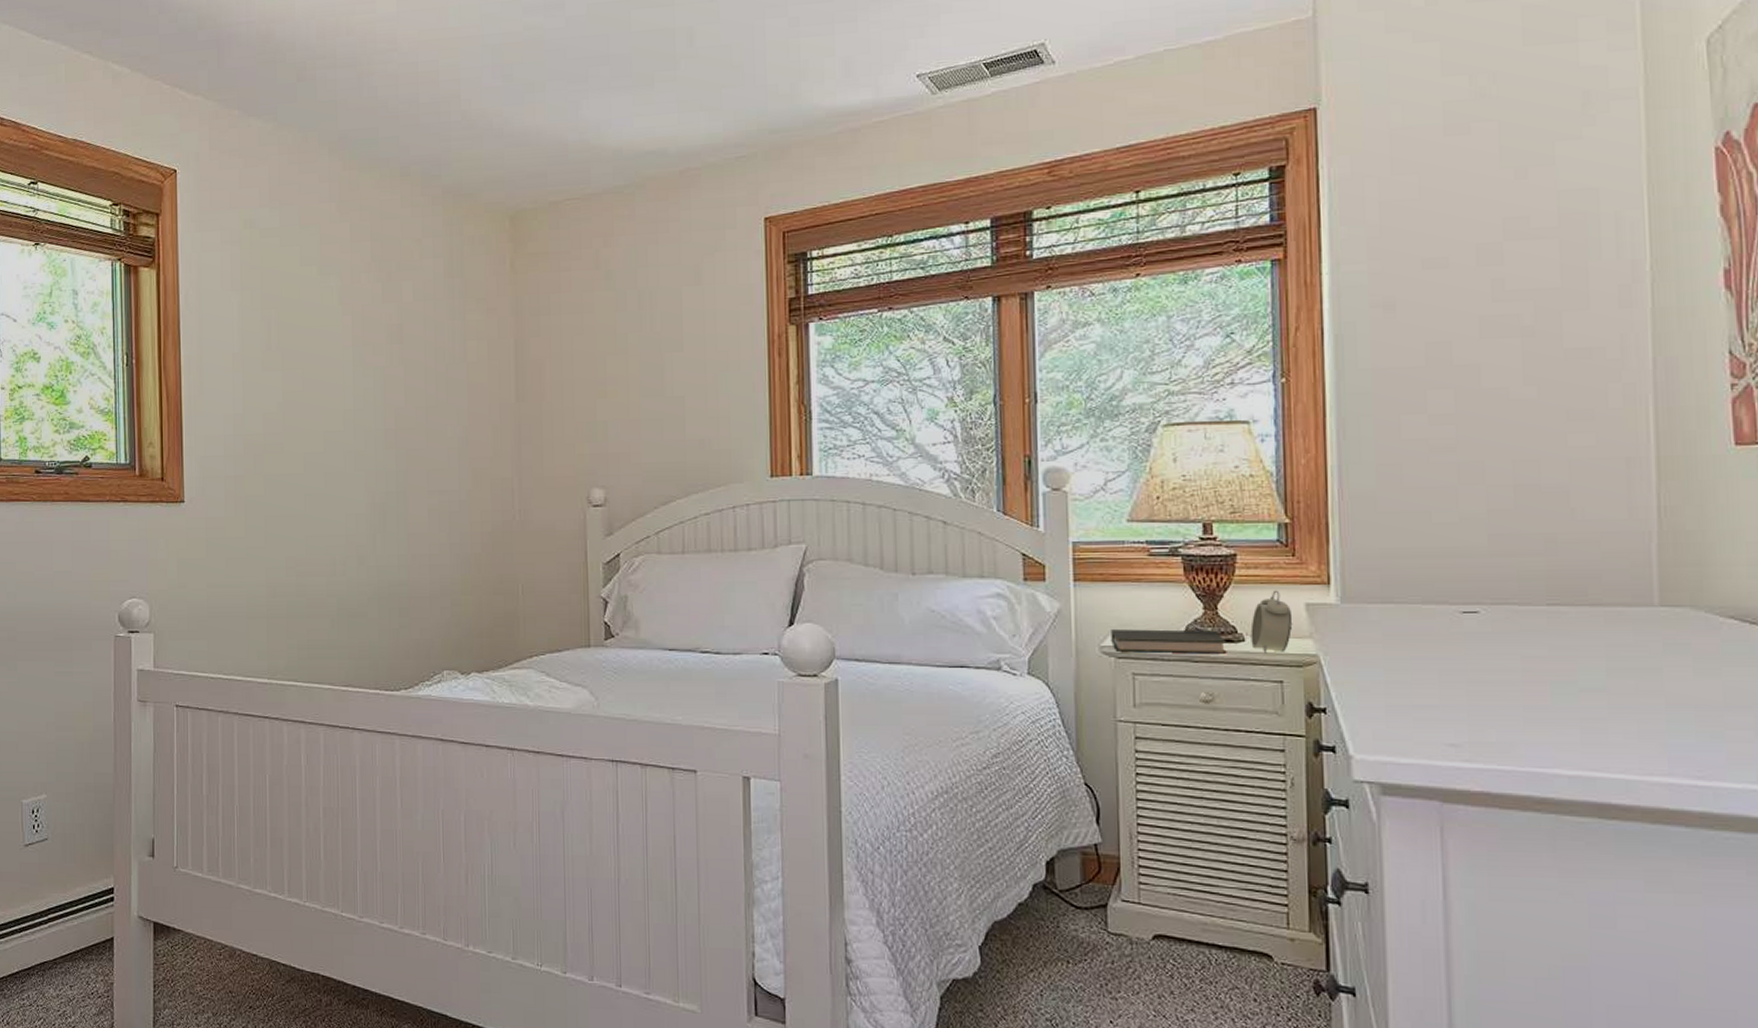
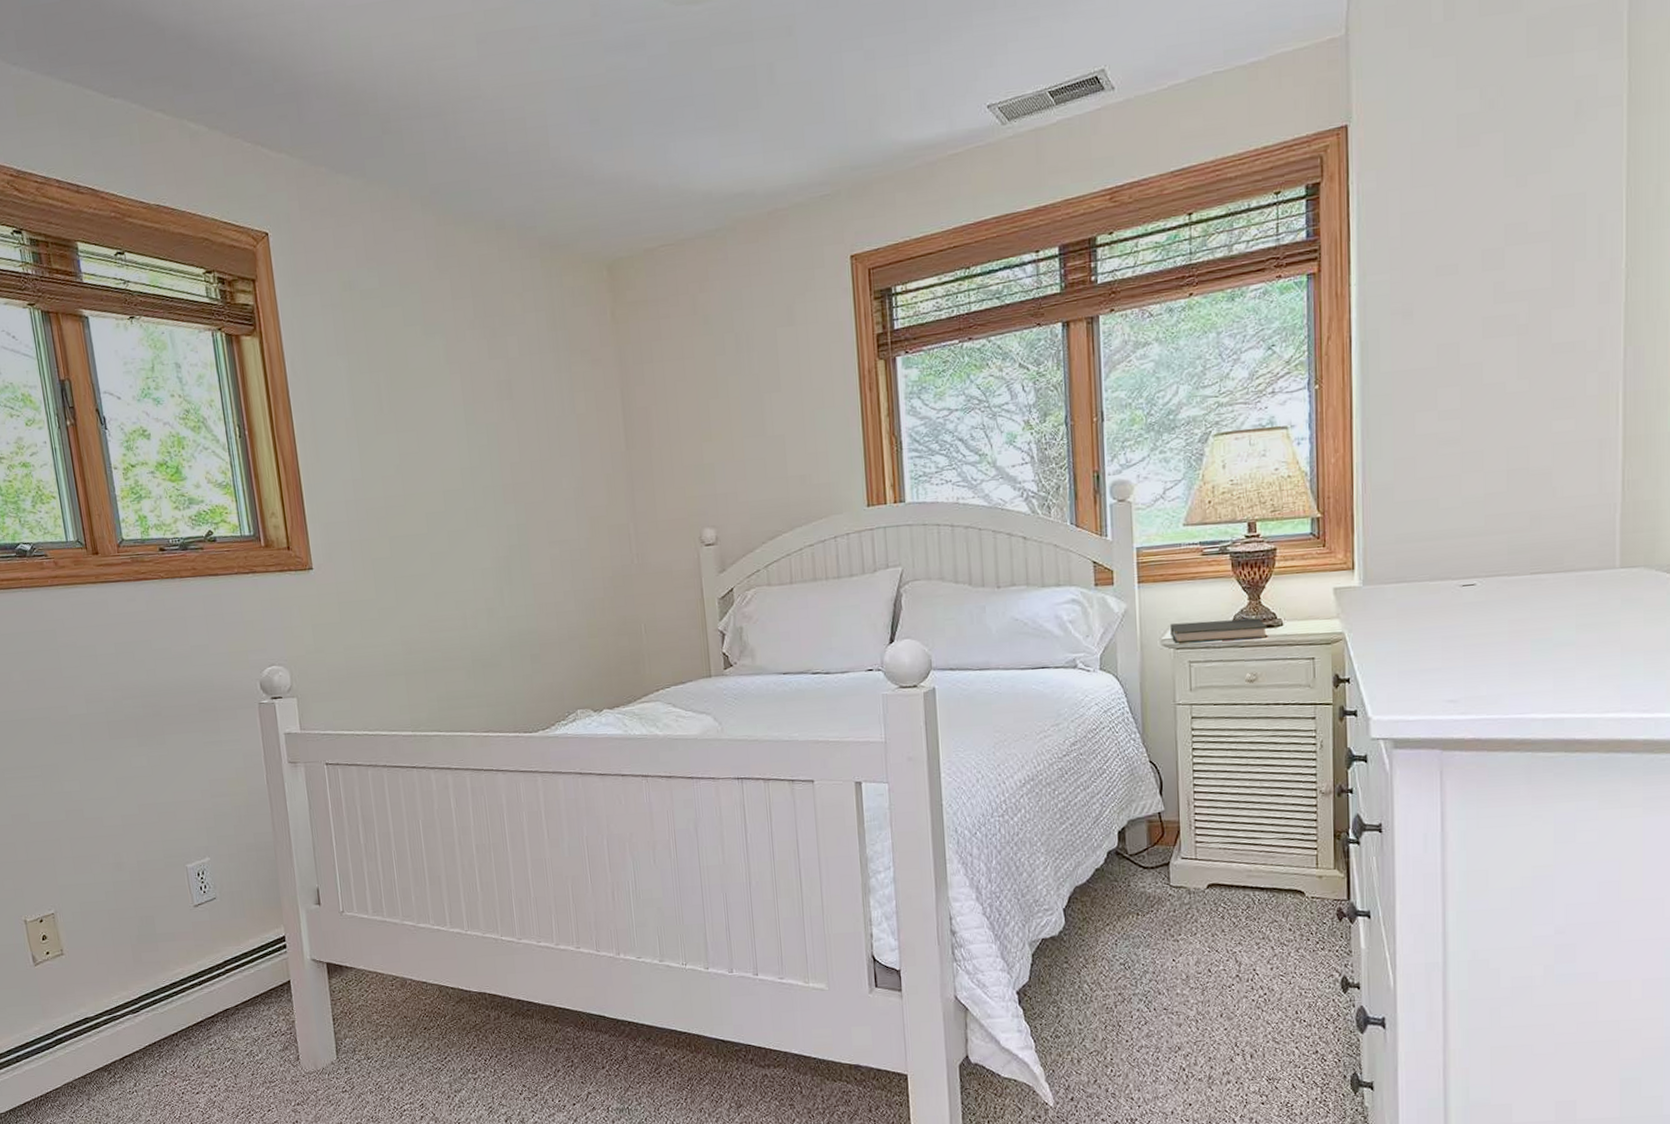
alarm clock: present [1250,590,1293,654] -> none [1288,578,1323,635]

